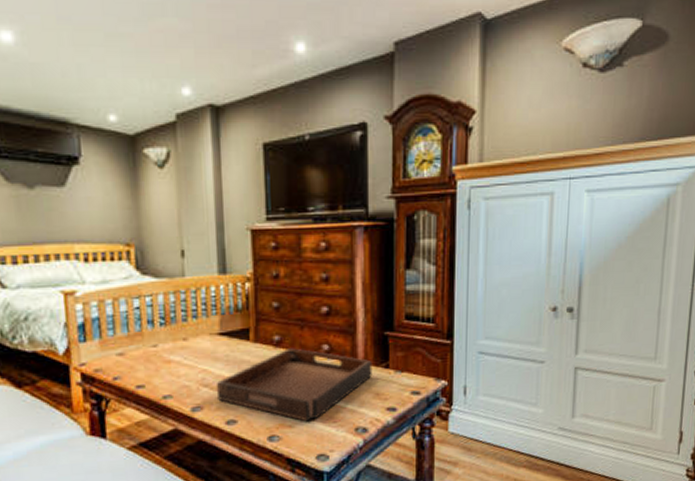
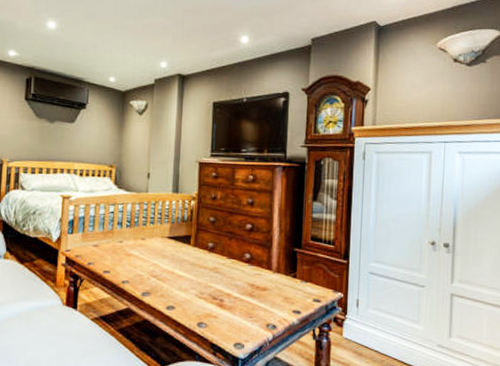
serving tray: present [216,348,372,422] -> none [161,254,283,315]

